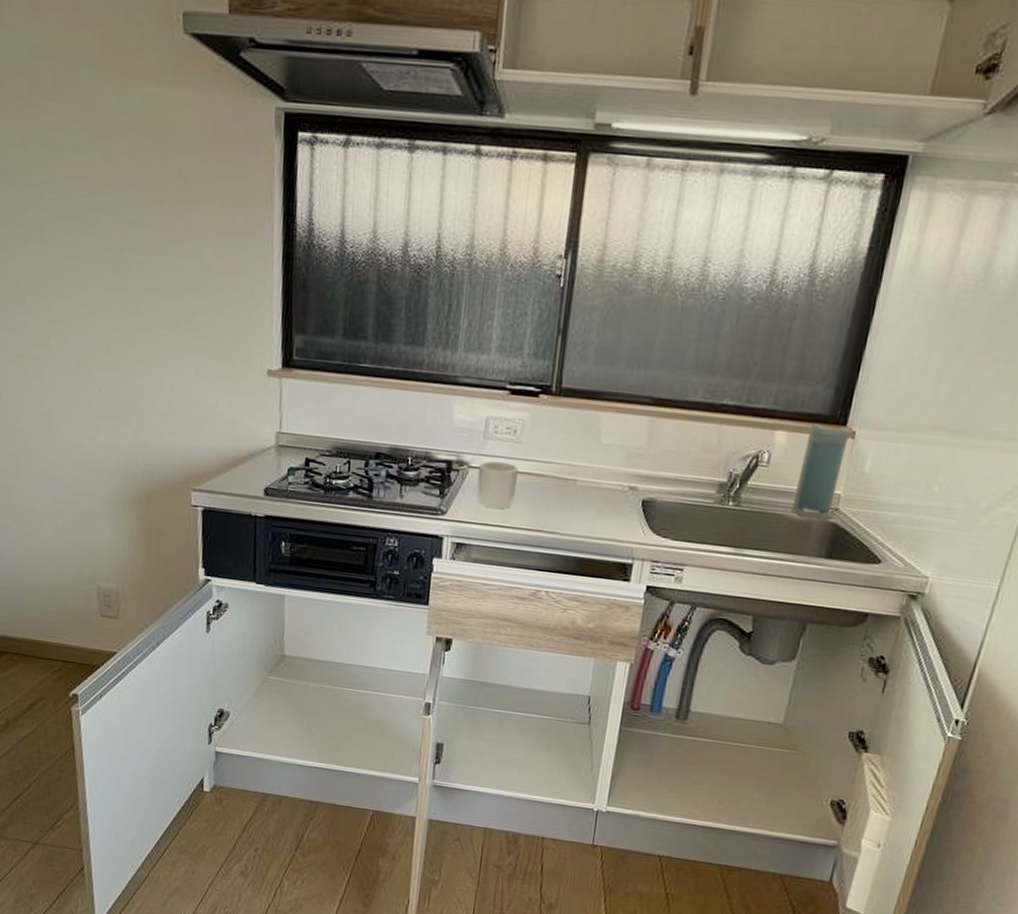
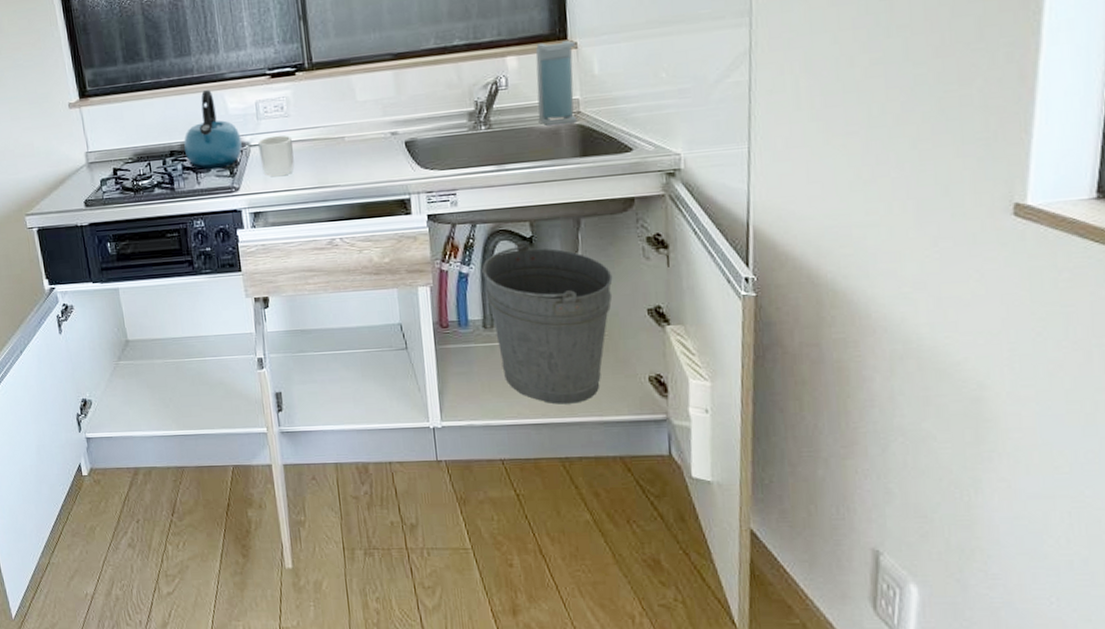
kettle: none [392,391,461,486] -> present [183,90,242,170]
bucket: none [684,634,824,814] -> present [482,241,613,404]

